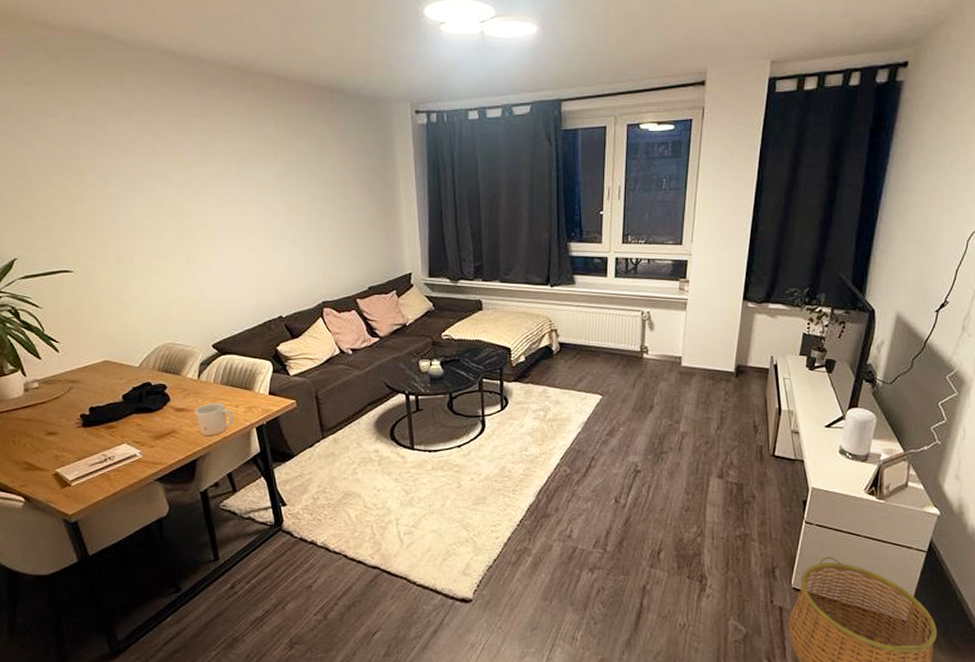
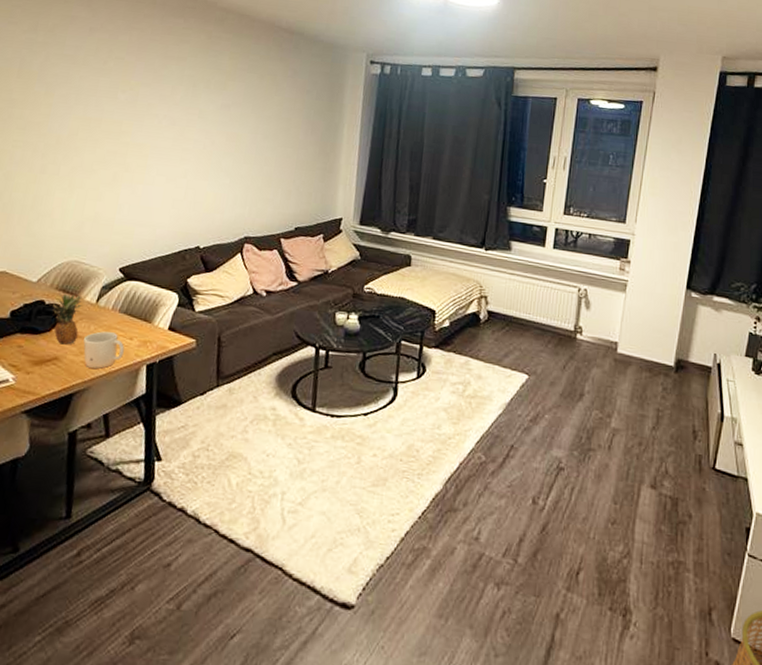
fruit: none [159,374,188,419] -> present [52,293,83,345]

